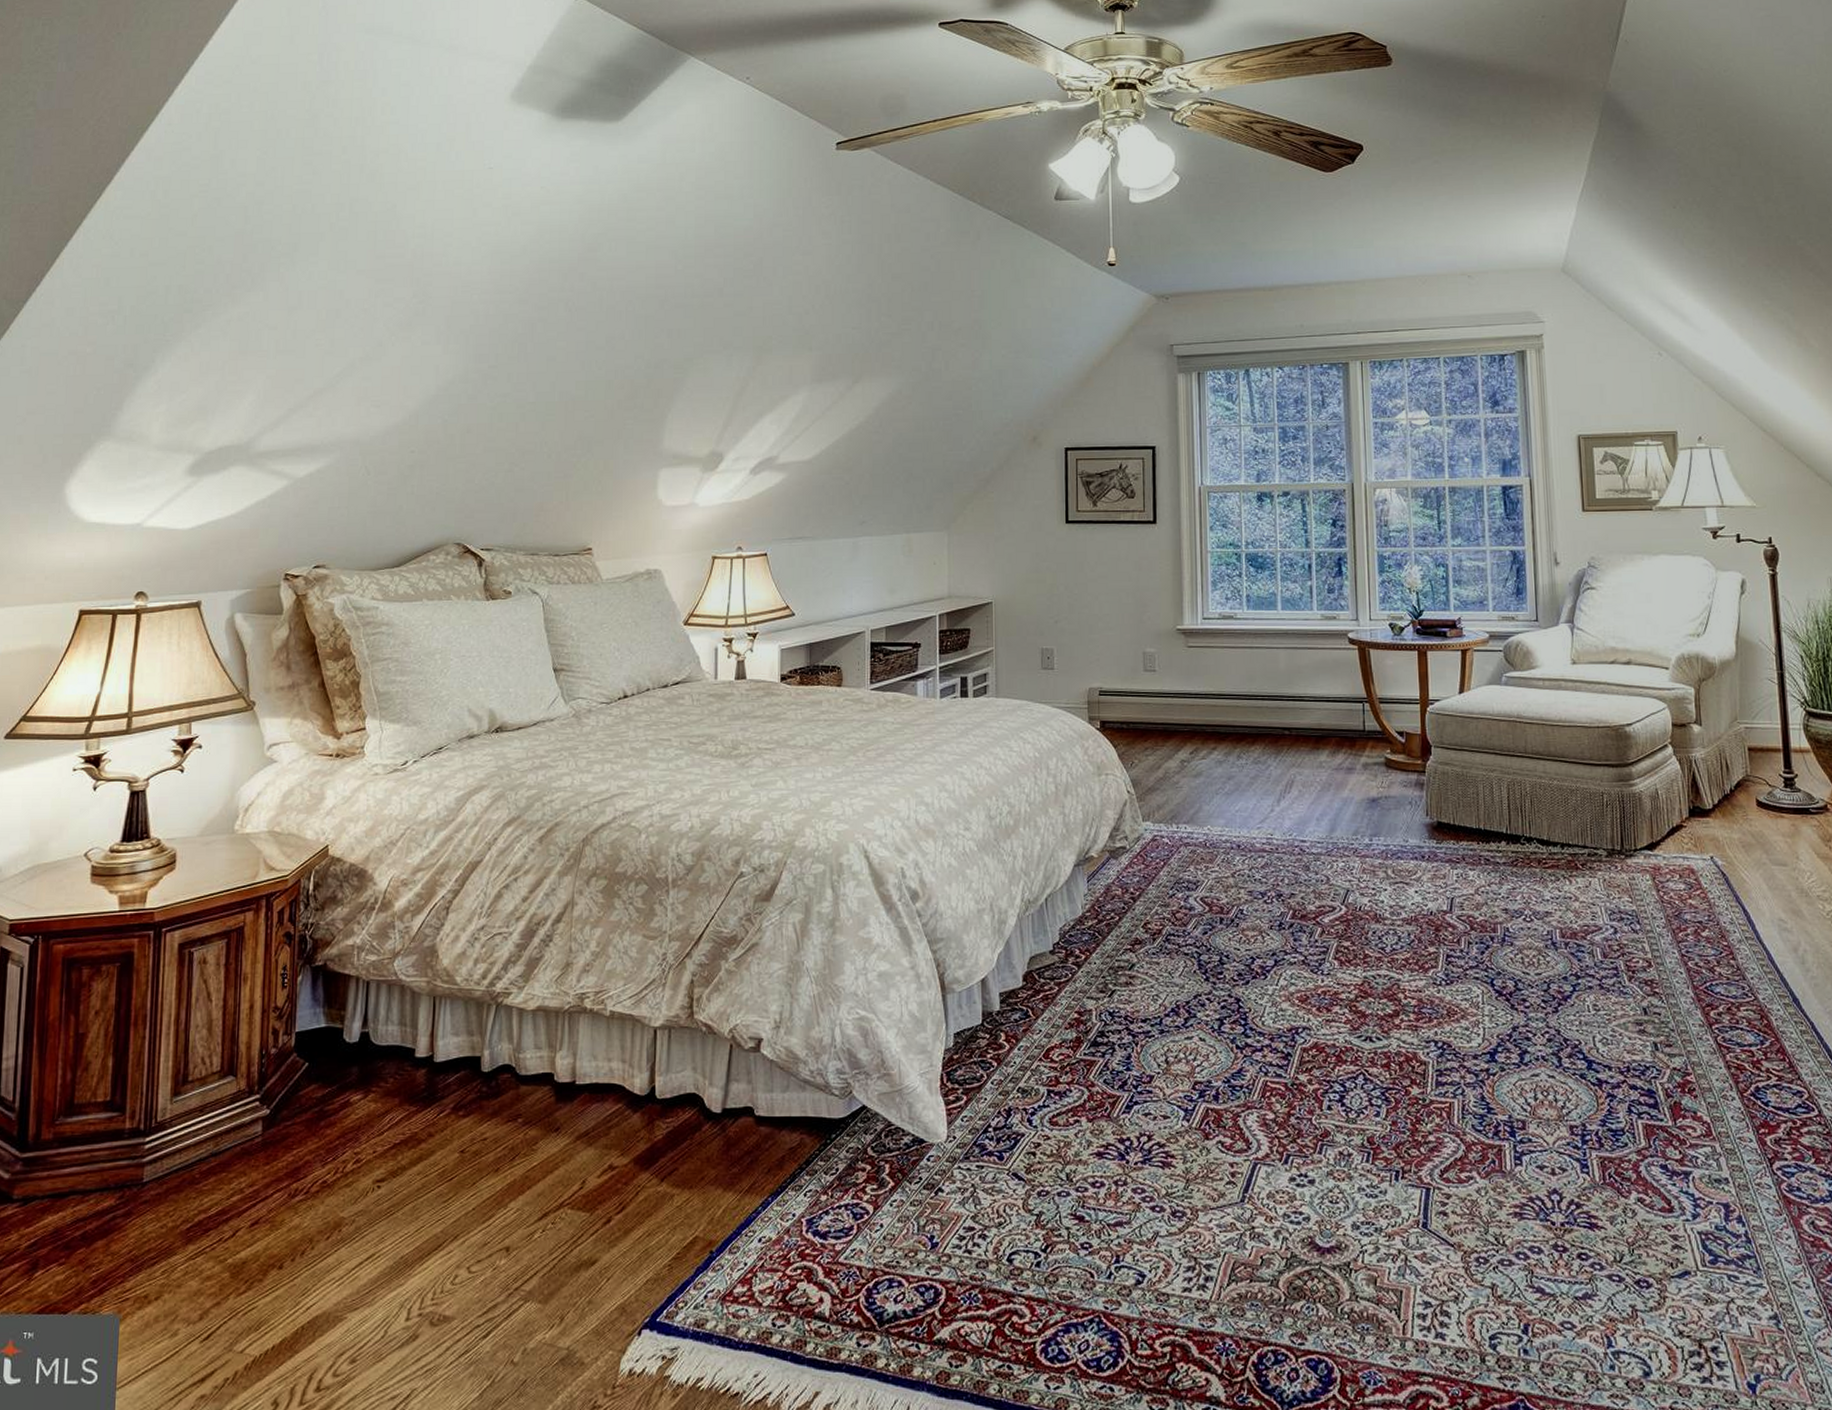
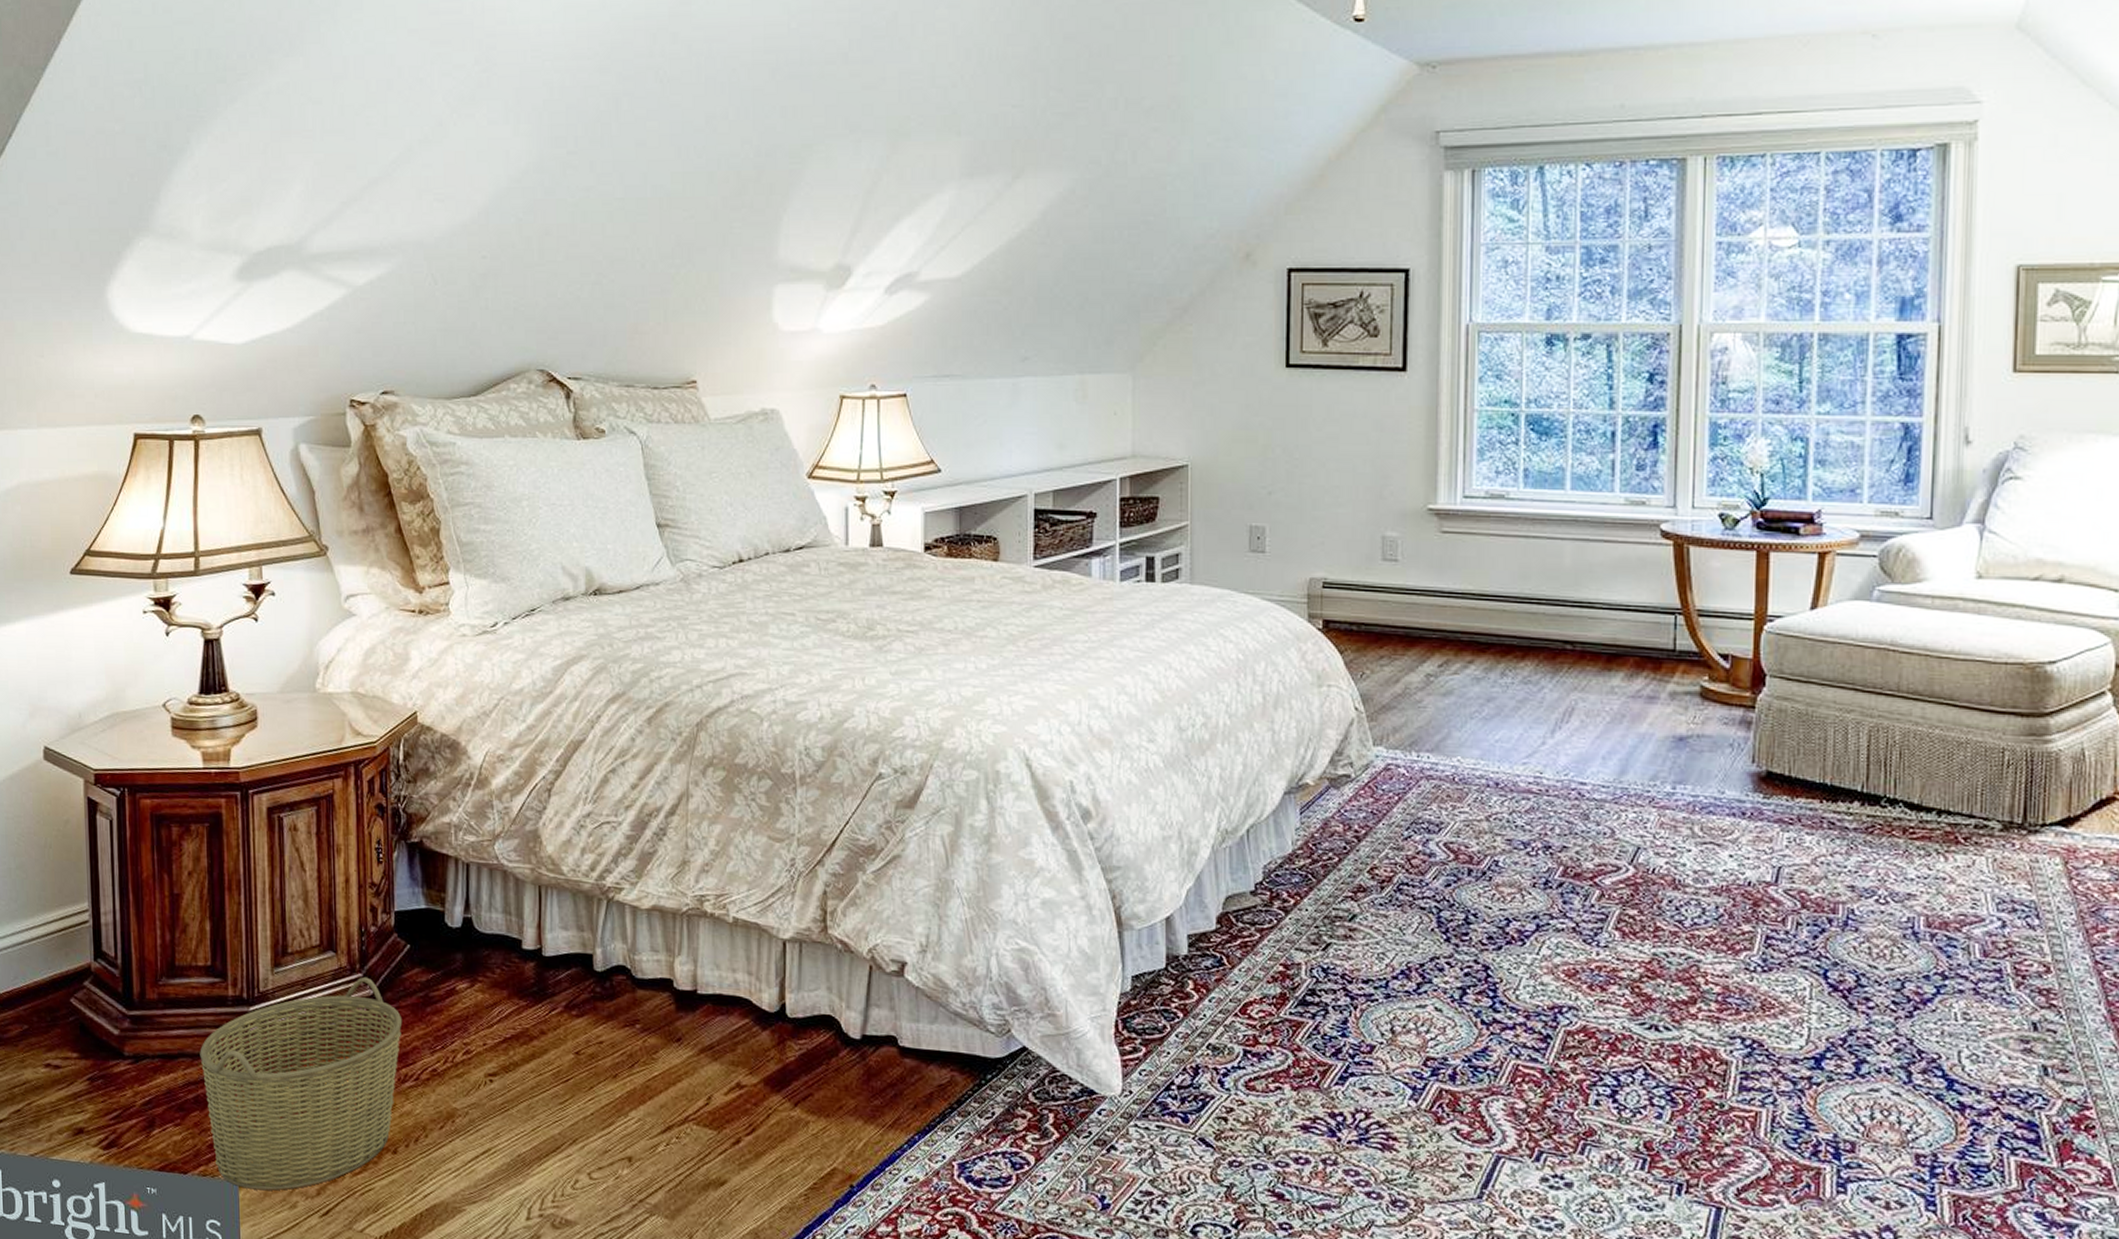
basket: none [91,1097,296,1322] -> present [200,976,403,1191]

